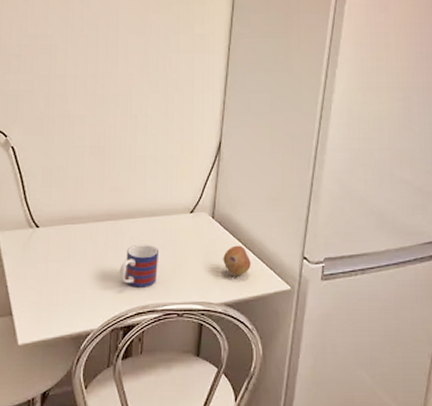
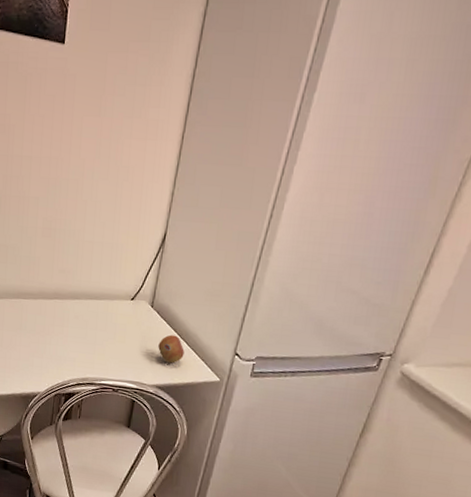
mug: present [119,244,160,288] -> none [63,323,101,363]

